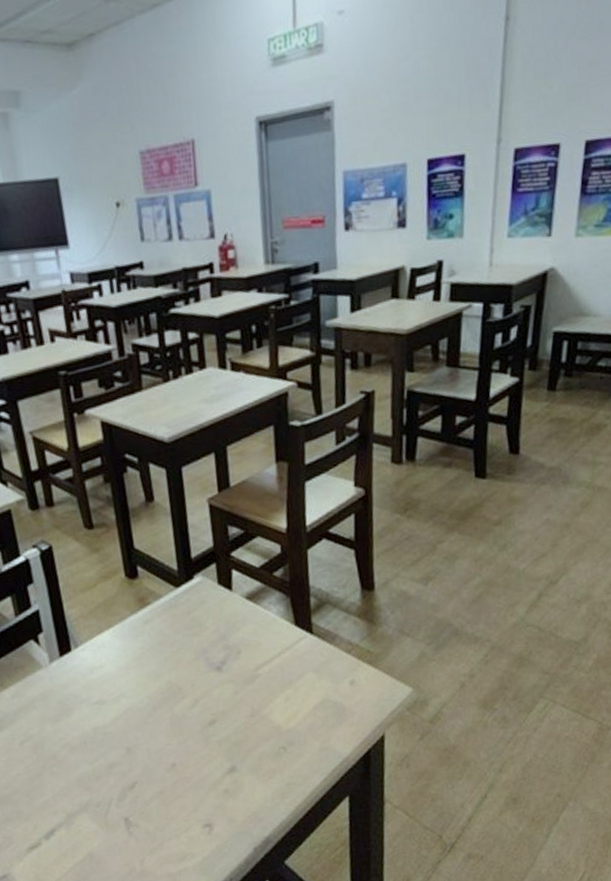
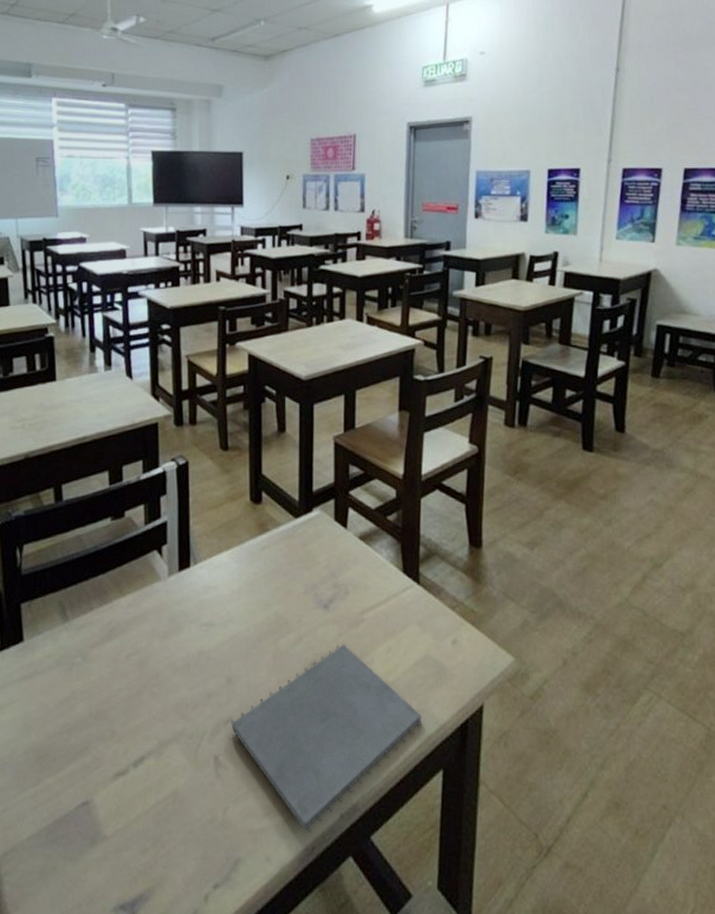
notepad: none [136,700,325,867] -> present [231,643,422,832]

